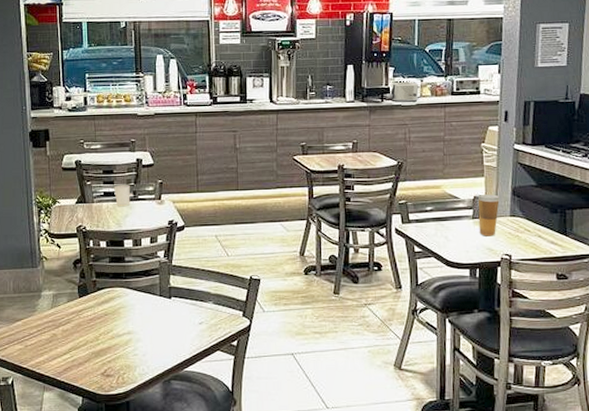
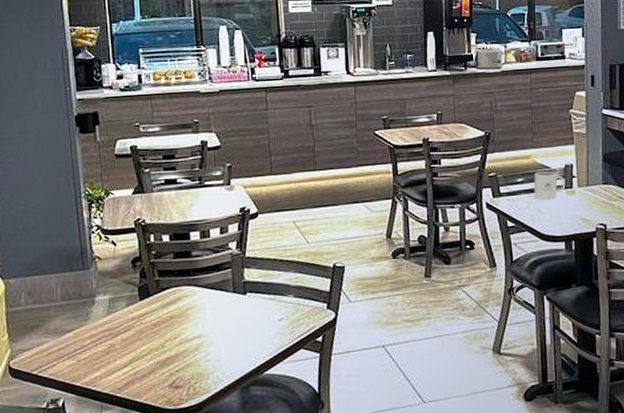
cup: present [114,185,134,207] -> none [176,170,199,196]
mug: none [442,201,473,229] -> present [533,171,566,201]
beverage cup: present [478,194,500,237] -> none [569,162,591,207]

